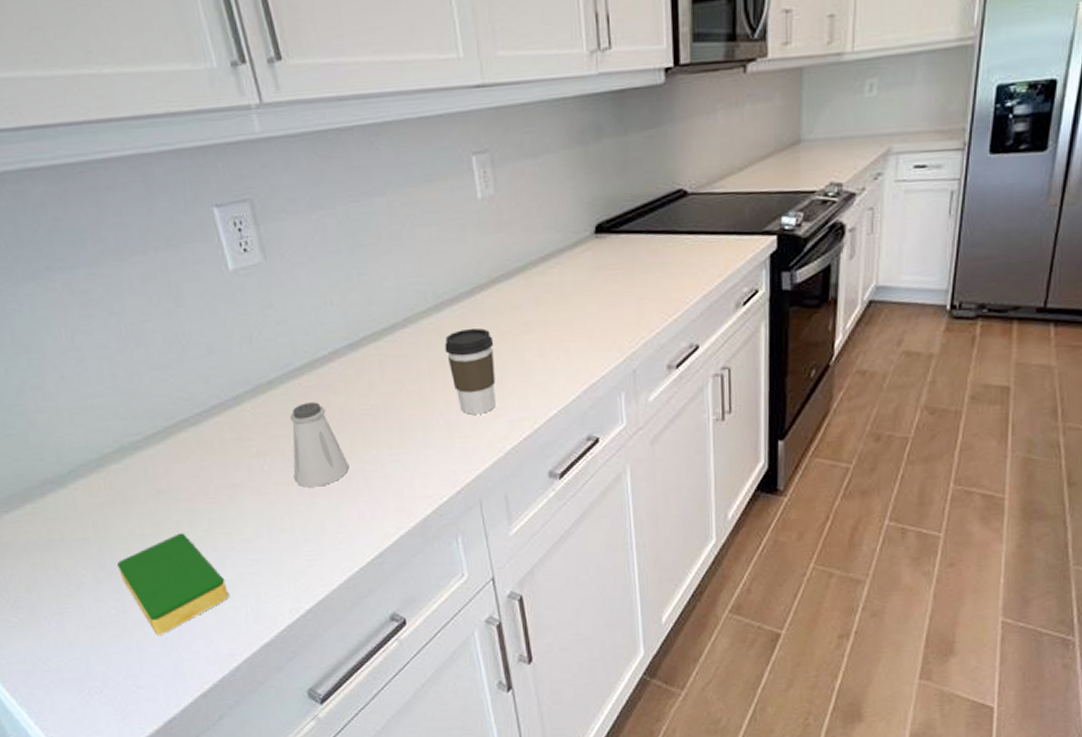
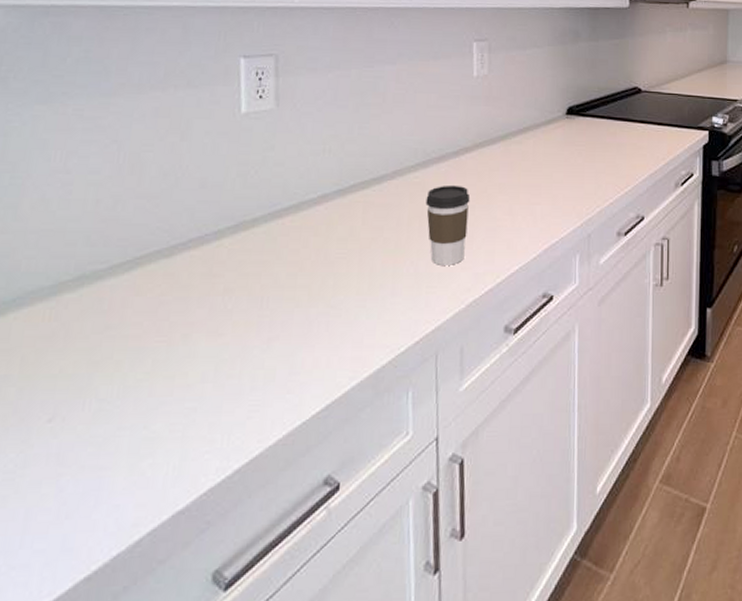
dish sponge: present [116,533,229,635] -> none [33,374,153,498]
saltshaker: present [289,402,349,488] -> none [255,243,314,330]

